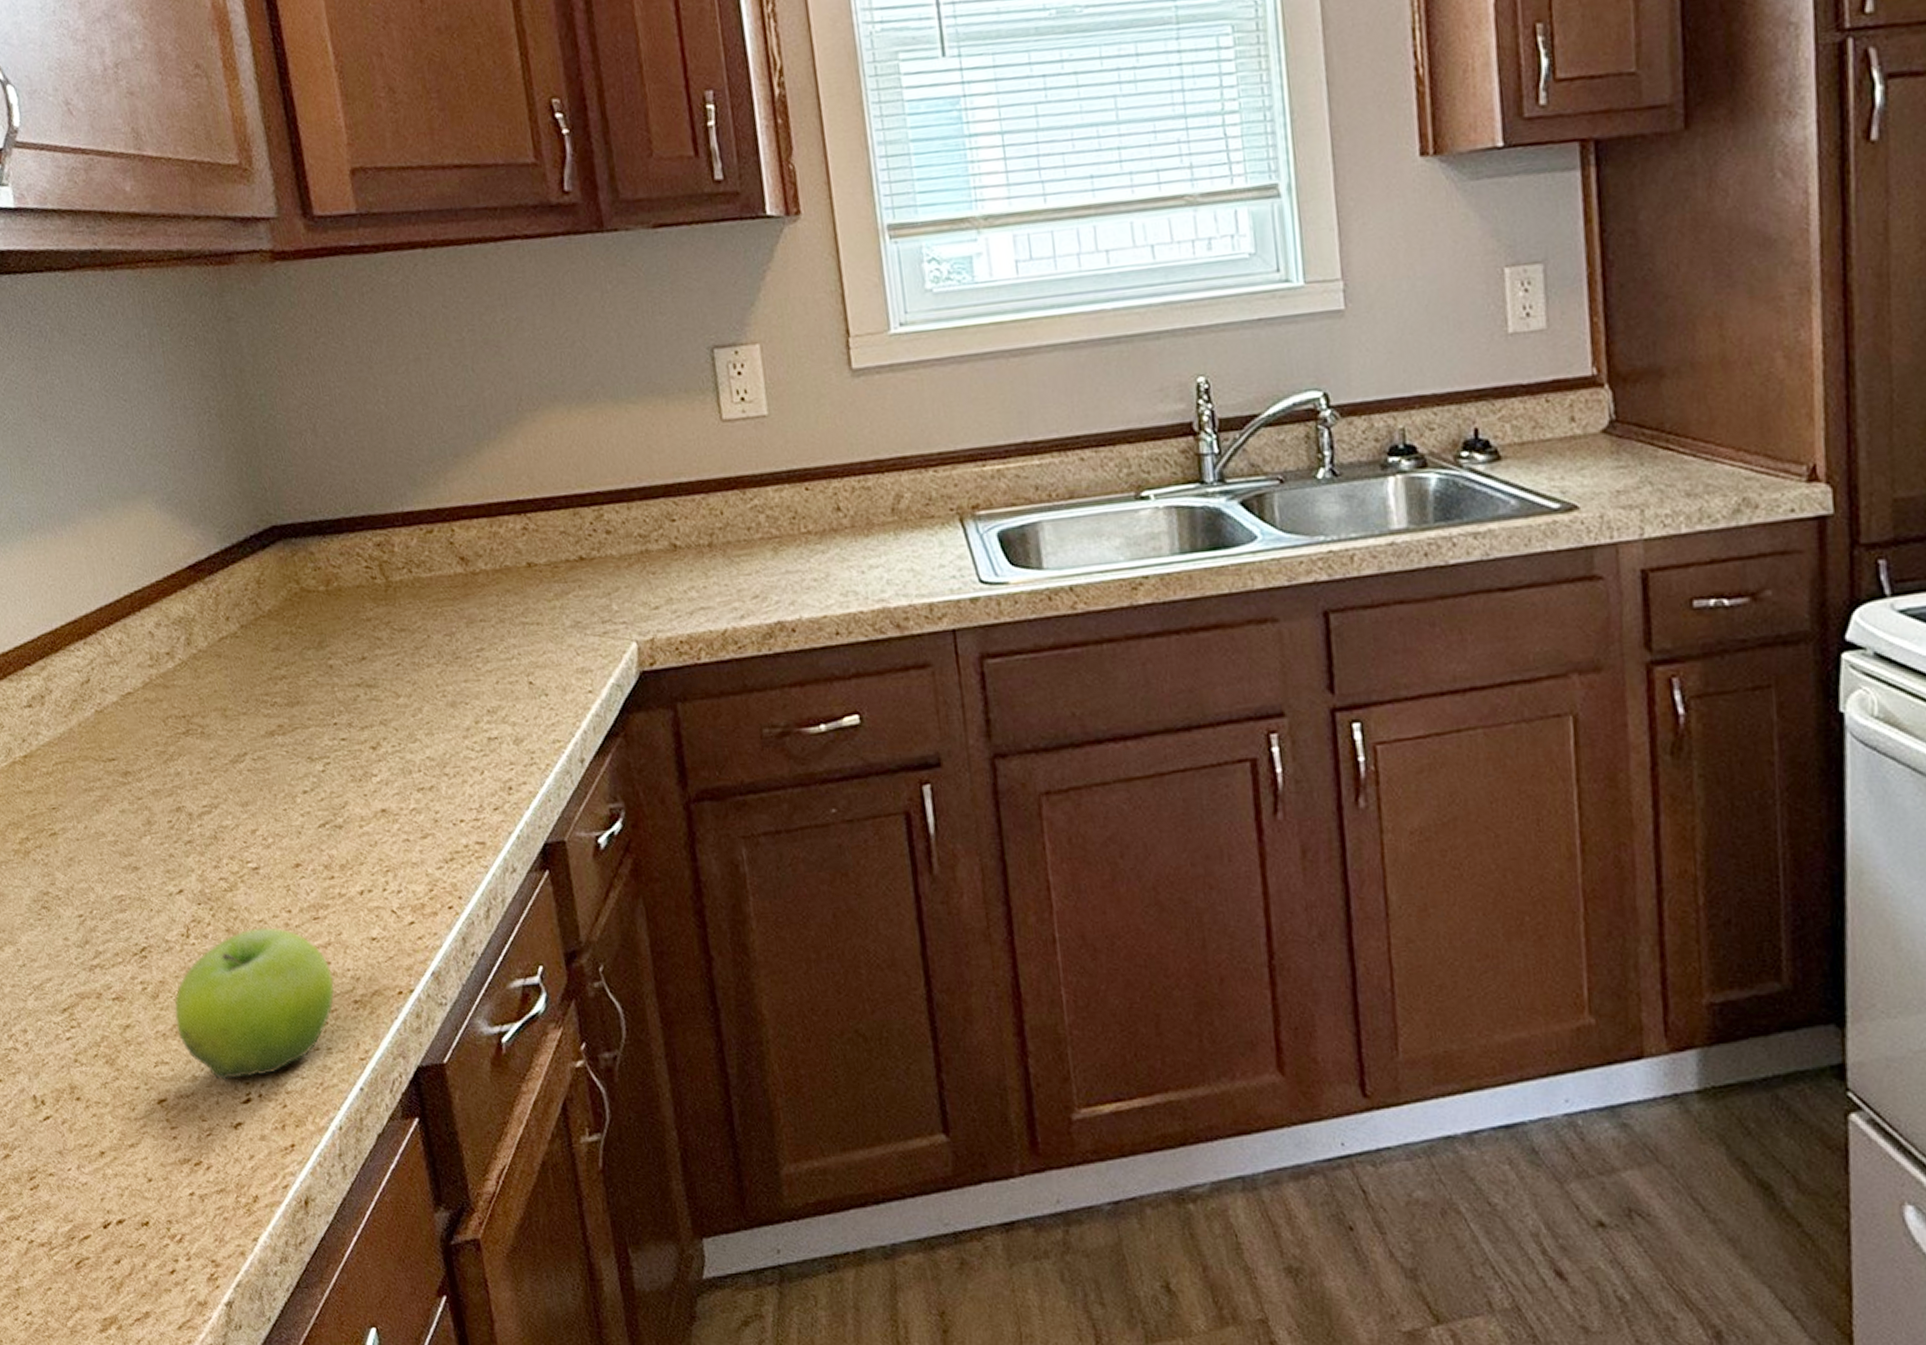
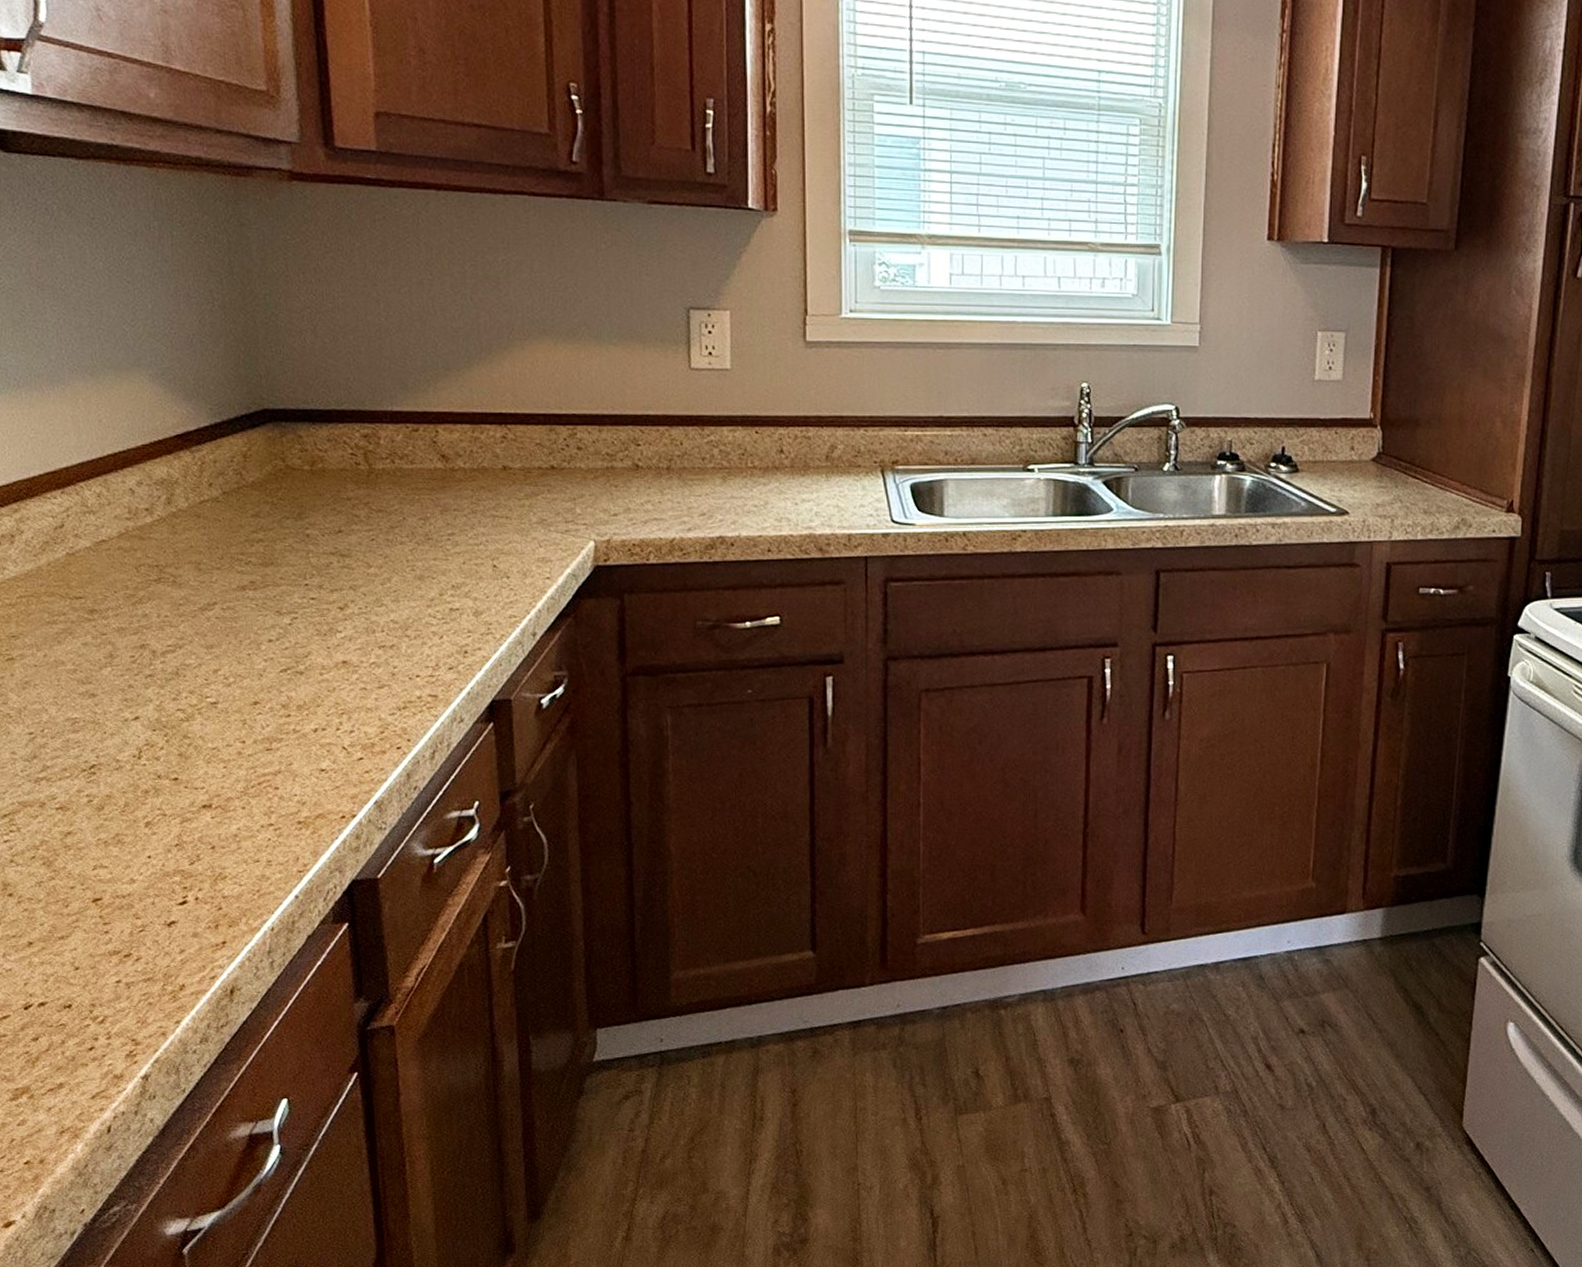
fruit: present [174,927,334,1081] -> none [118,754,280,885]

